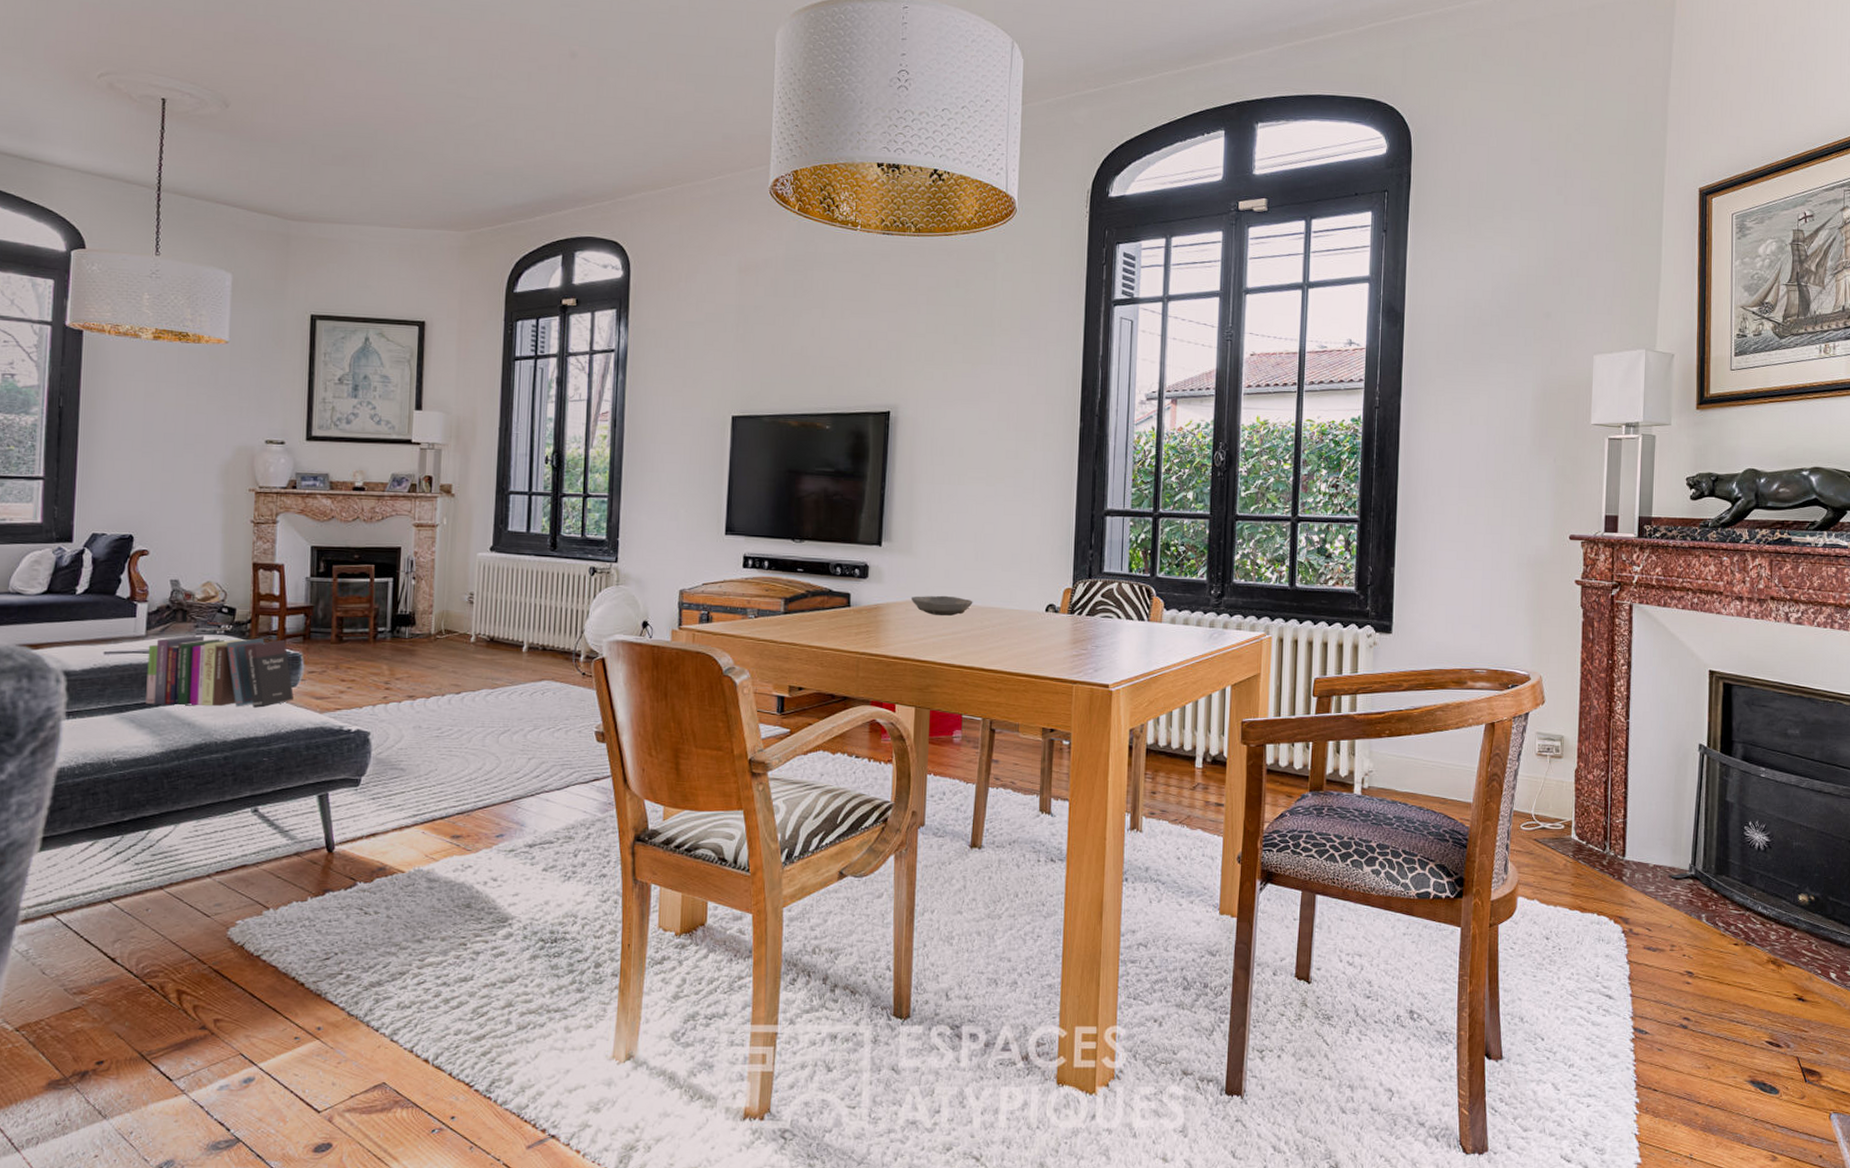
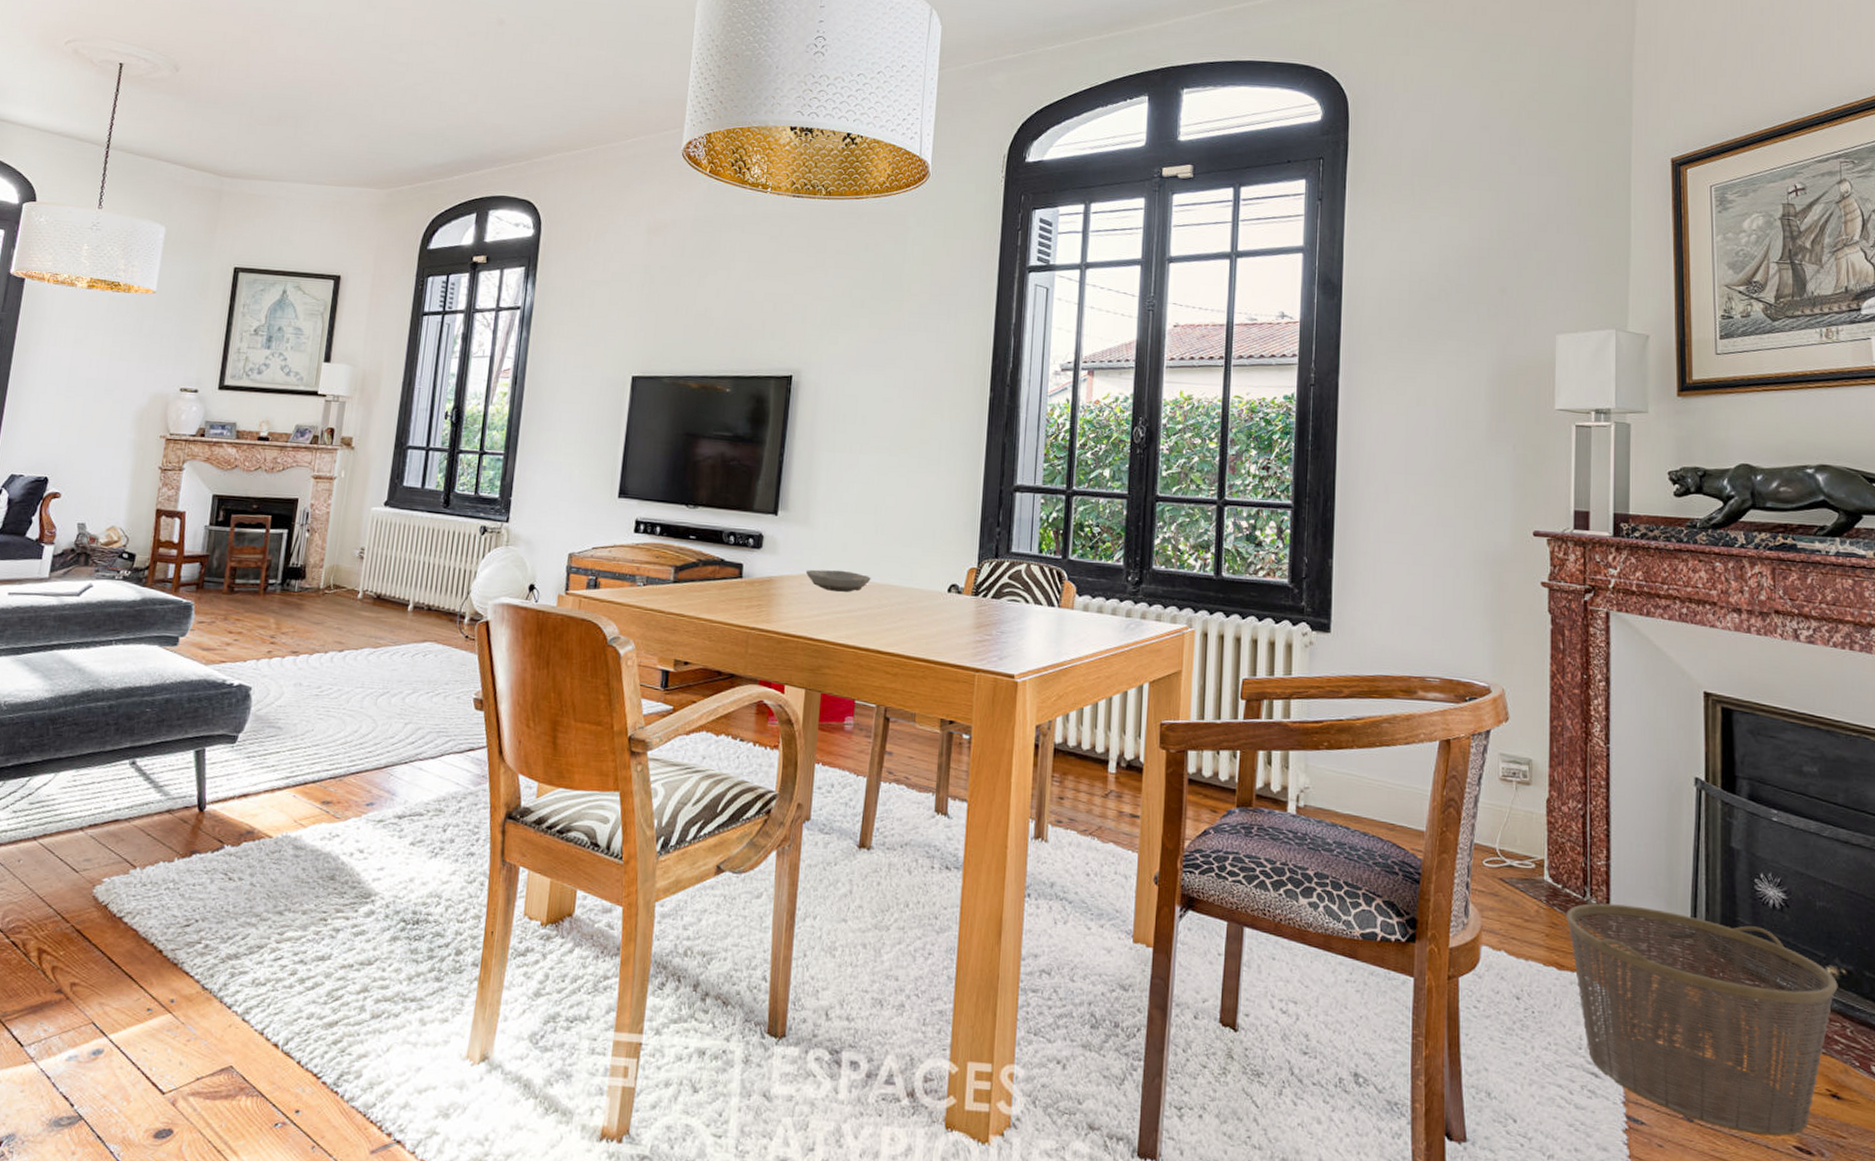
books: present [146,635,294,708] -> none [41,579,182,657]
basket: none [1588,855,1807,1034] -> present [1565,903,1838,1136]

